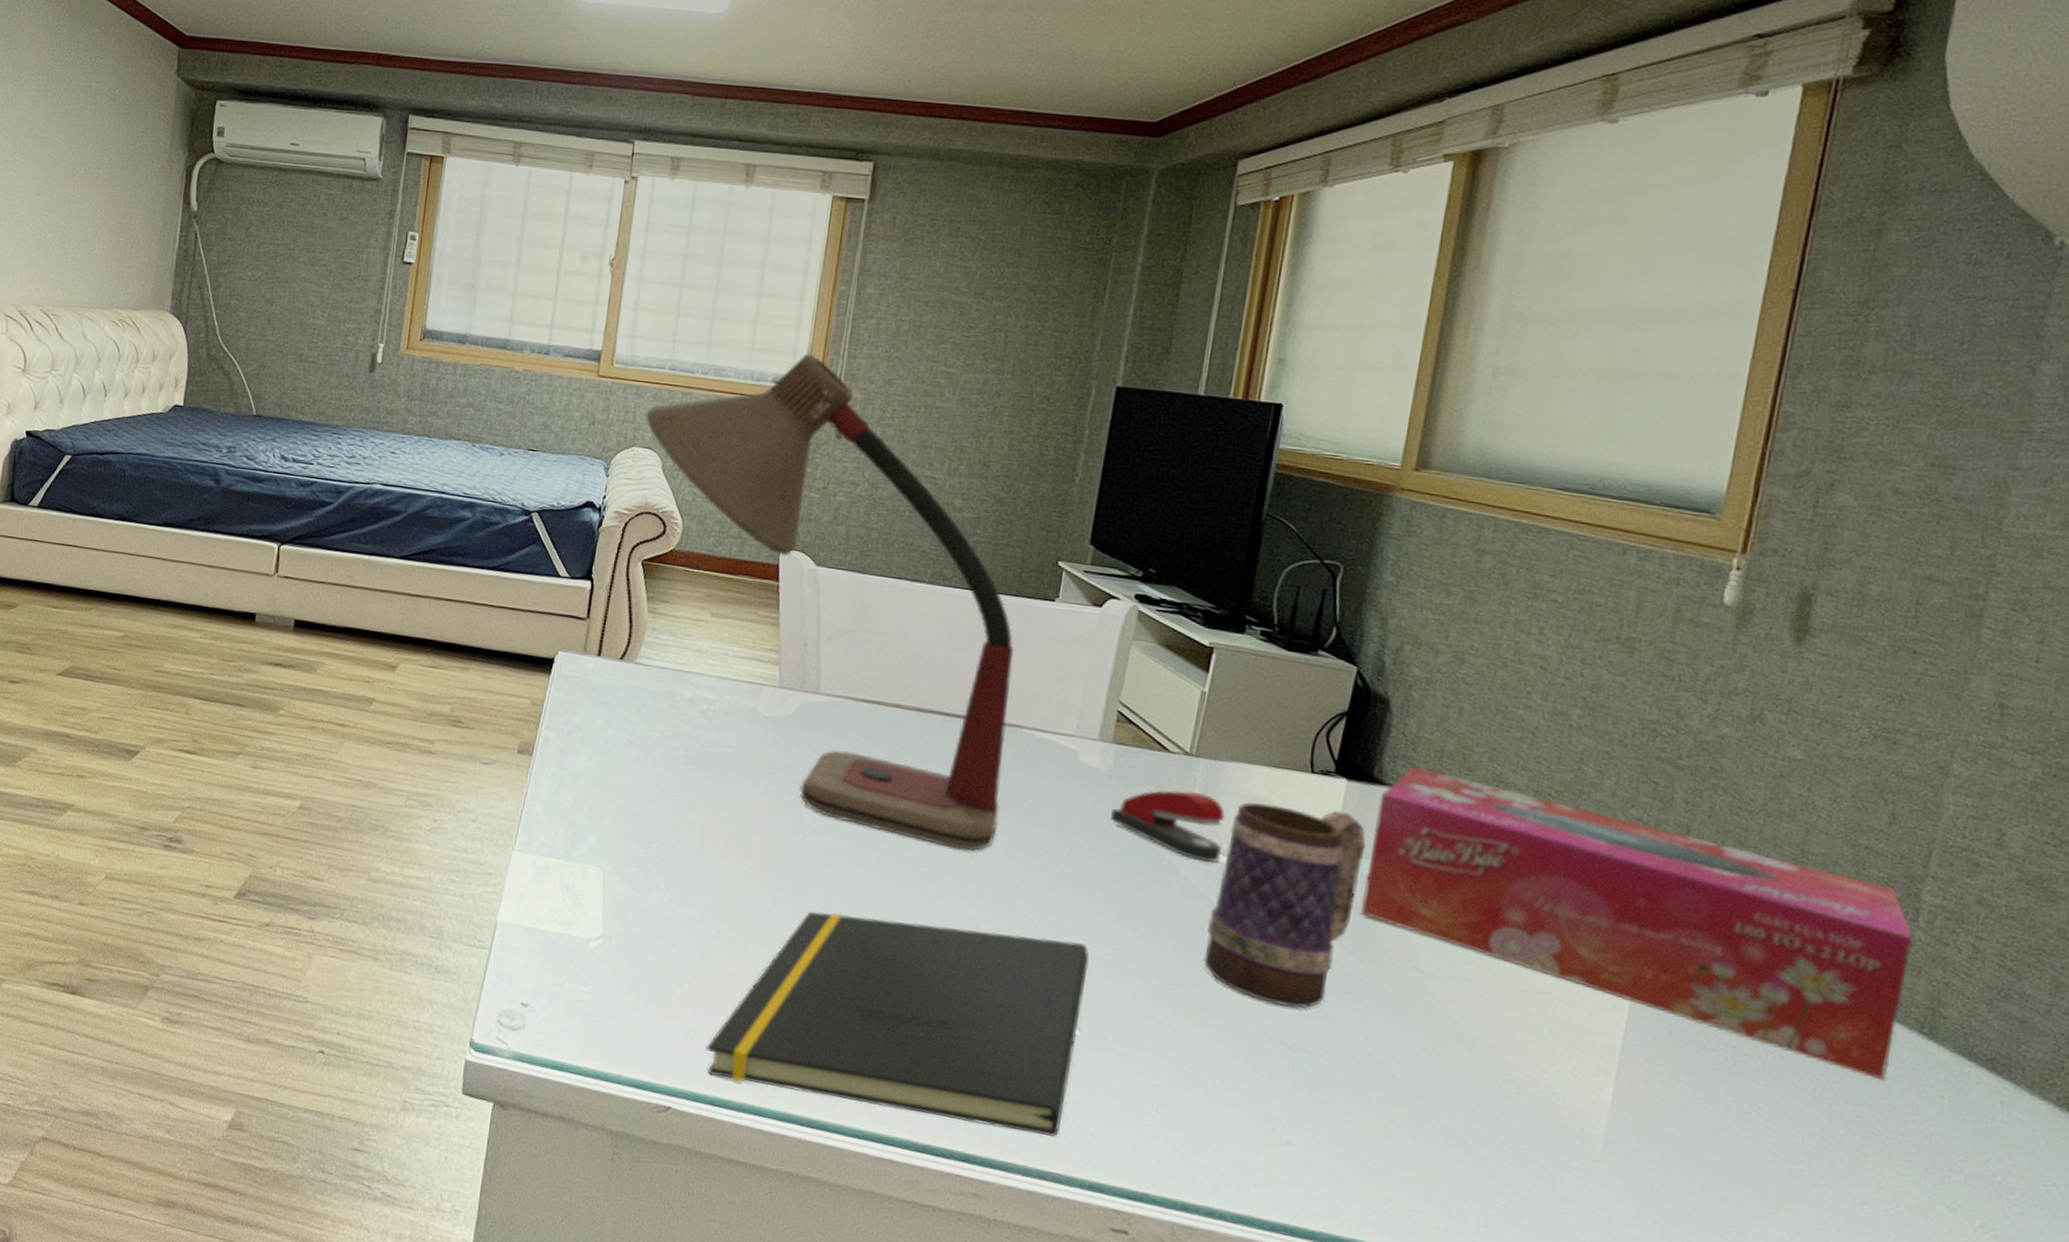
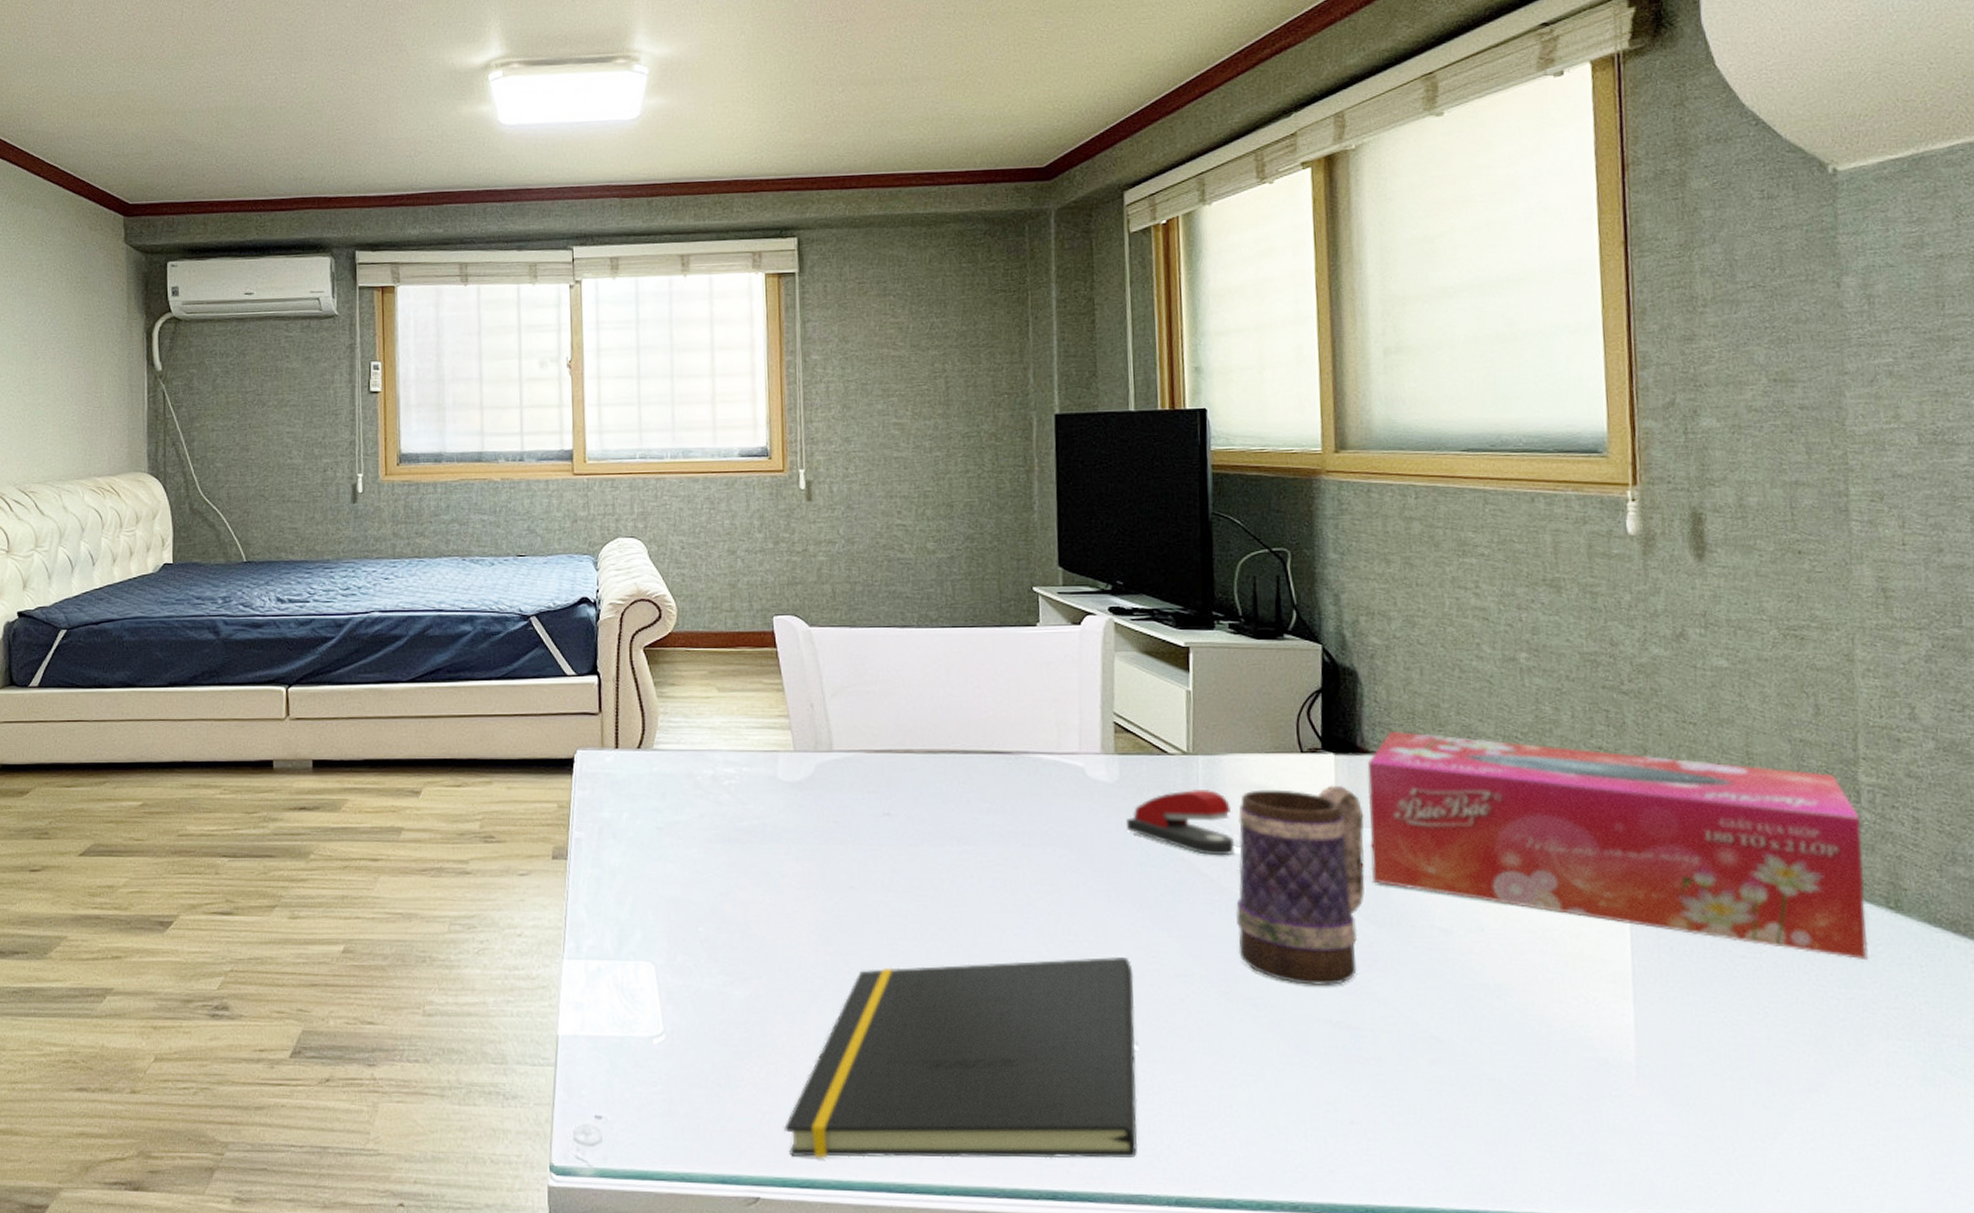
desk lamp: present [645,353,1013,852] -> none [624,424,1023,883]

